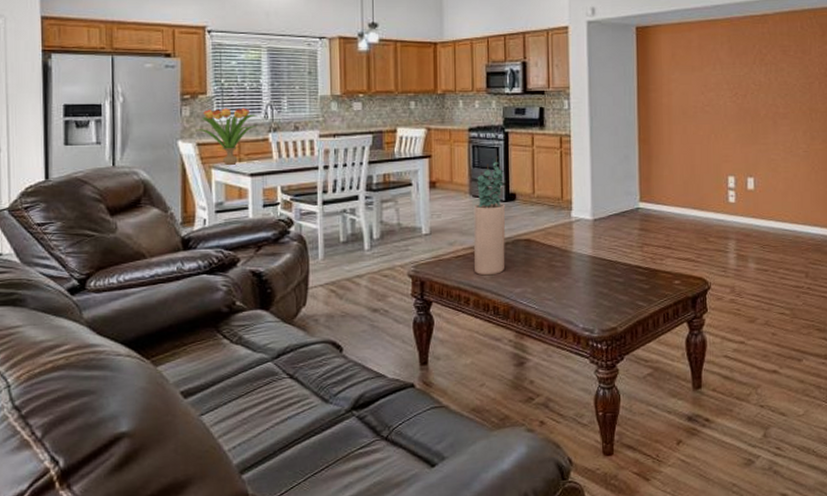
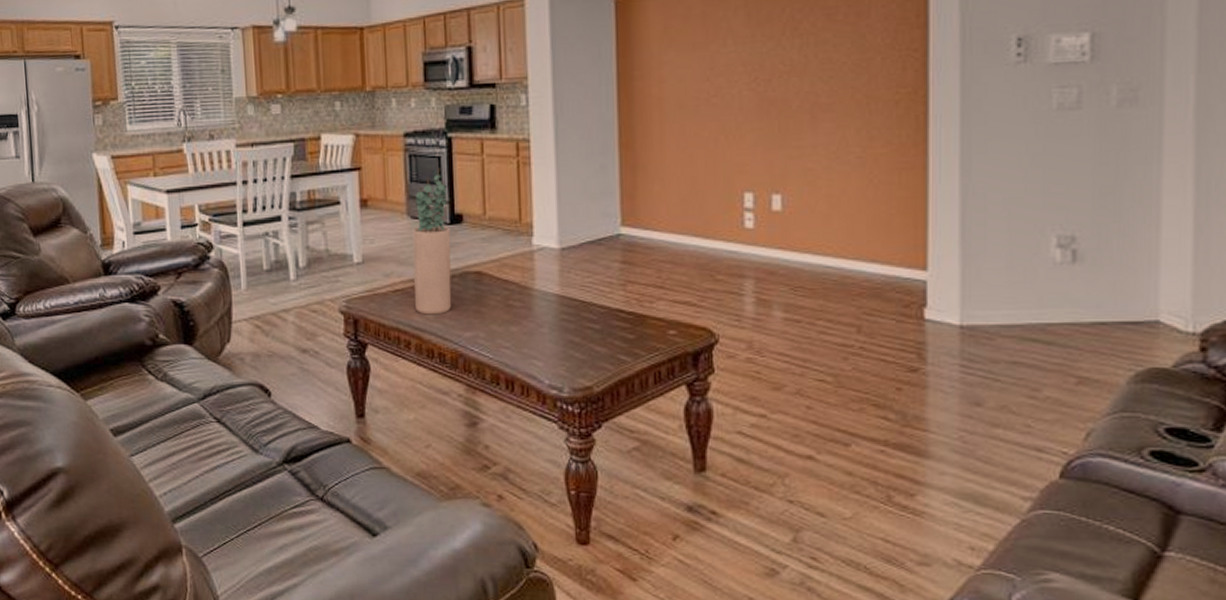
flower arrangement: present [195,108,257,165] -> none [109,114,170,180]

